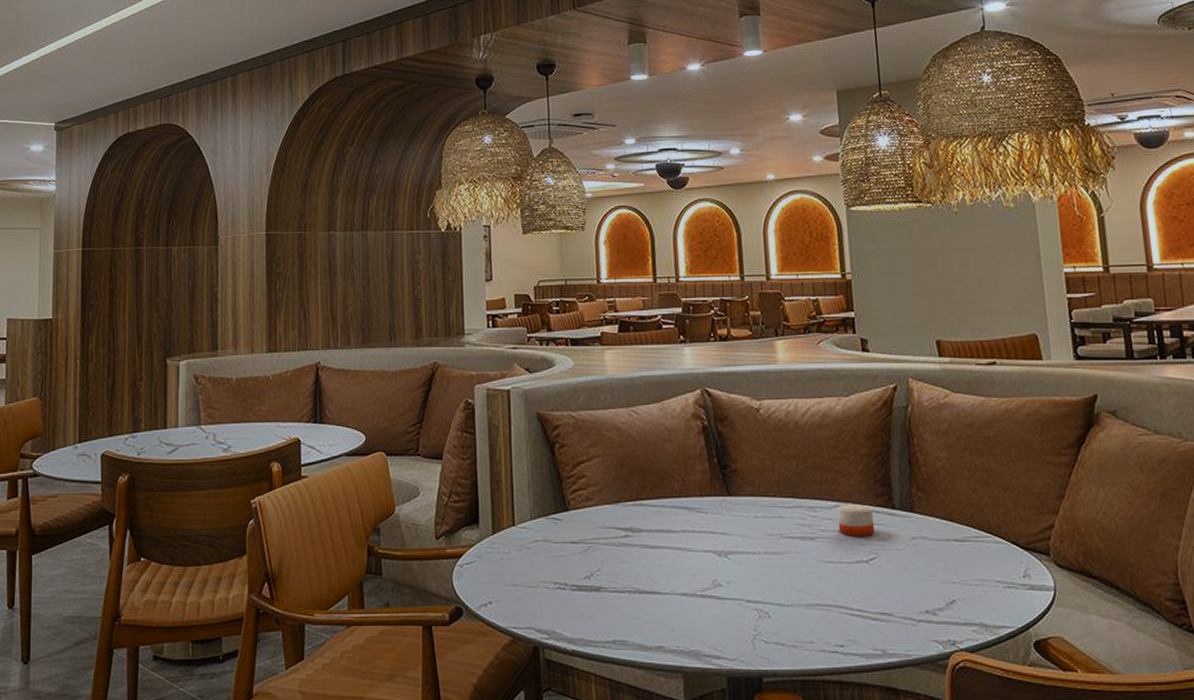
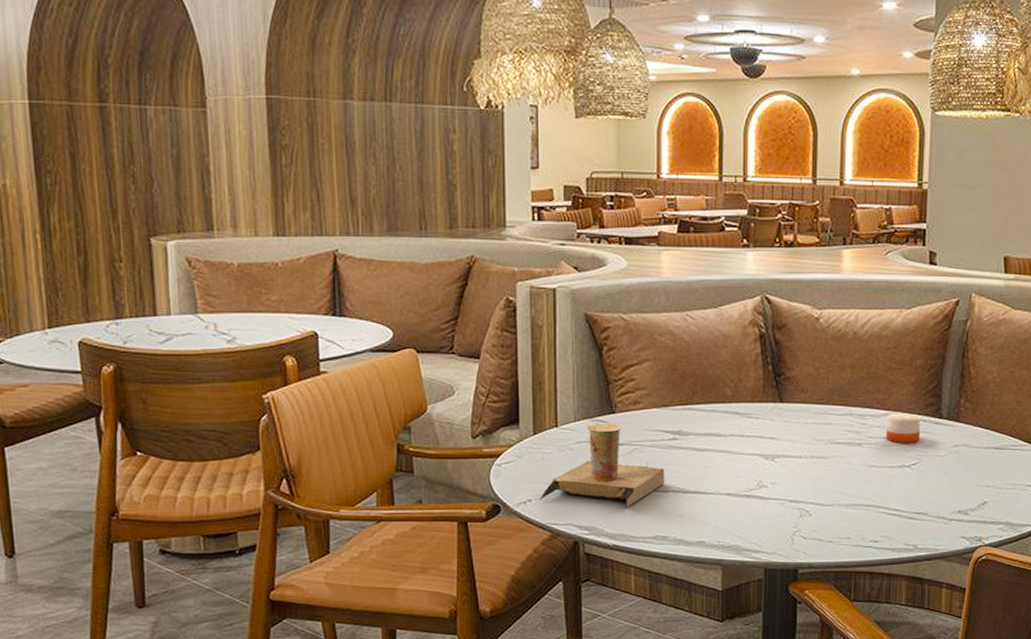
cup: none [499,520,620,609] -> present [539,423,665,507]

